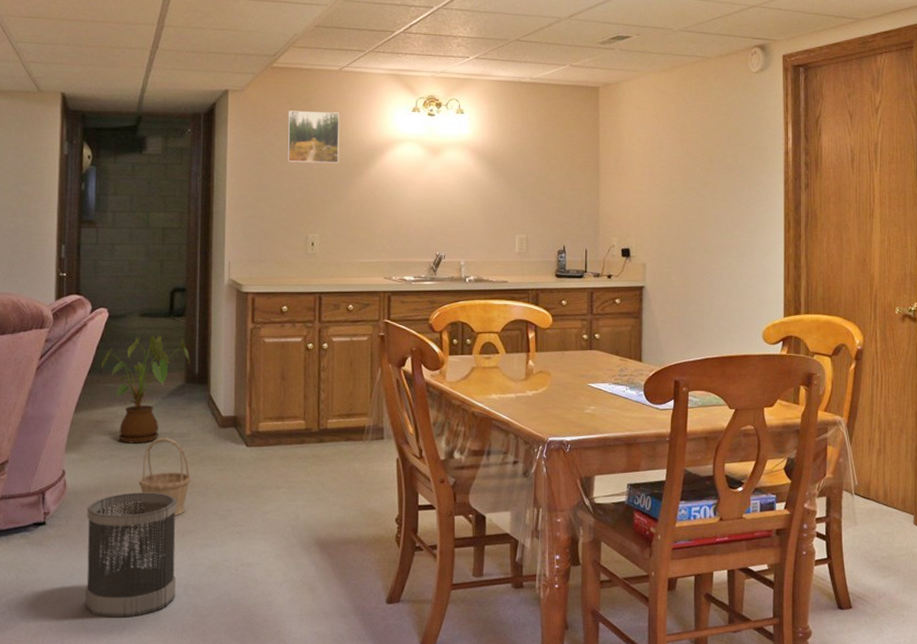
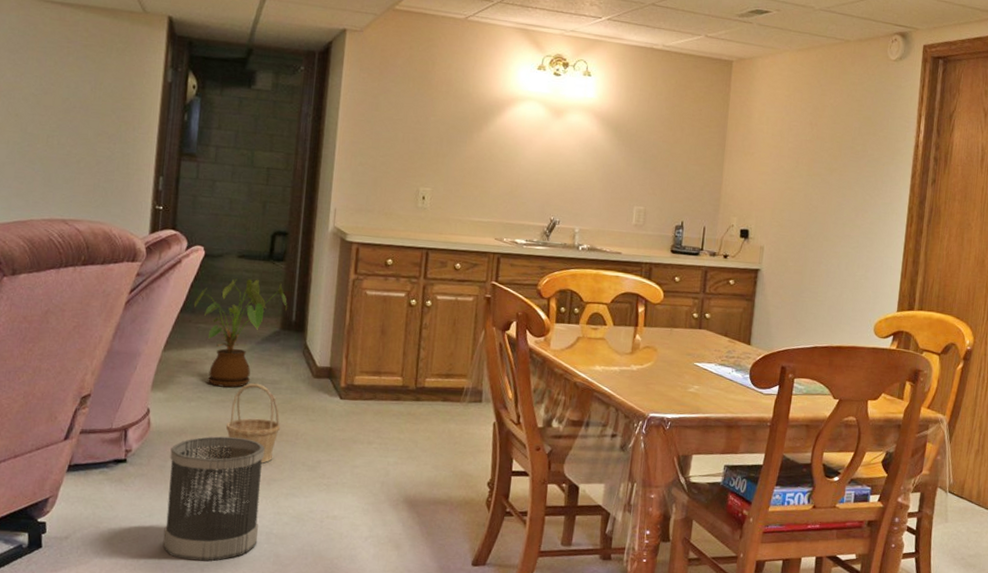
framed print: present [287,110,340,164] -> none [402,56,462,117]

